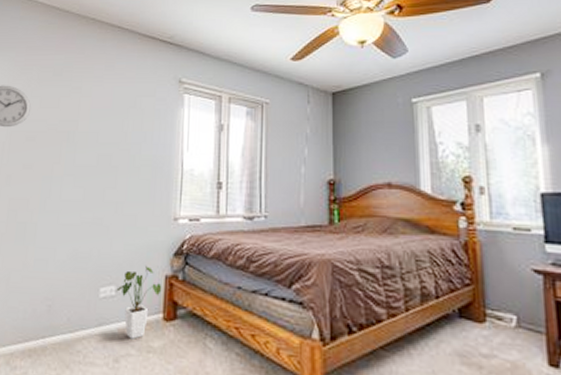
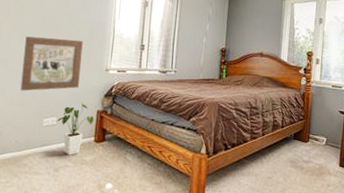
wall art: none [73,180,145,252] -> present [20,36,83,91]

